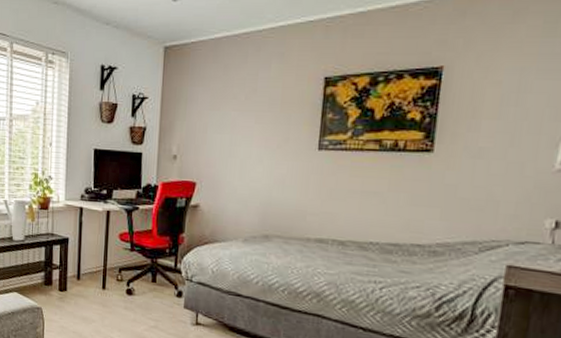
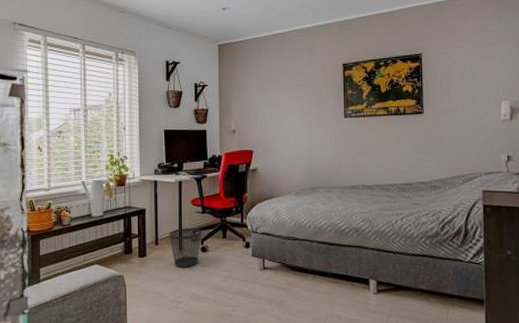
wastebasket: none [92,265,129,310] -> present [169,227,202,268]

